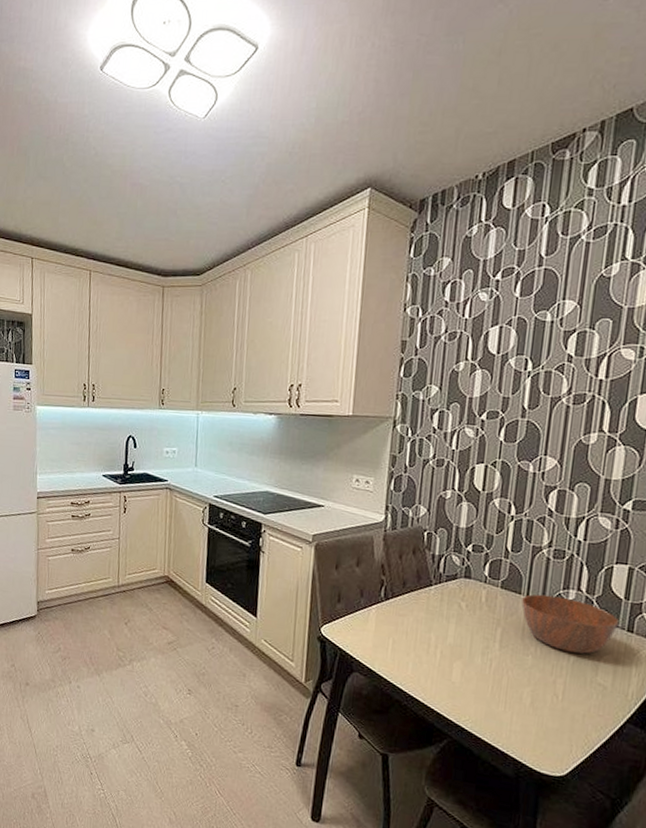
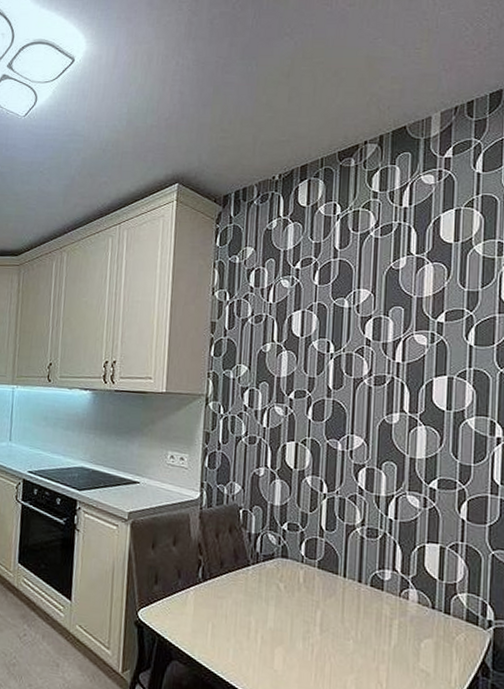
bowl: present [521,594,620,654] -> none [339,574,436,638]

